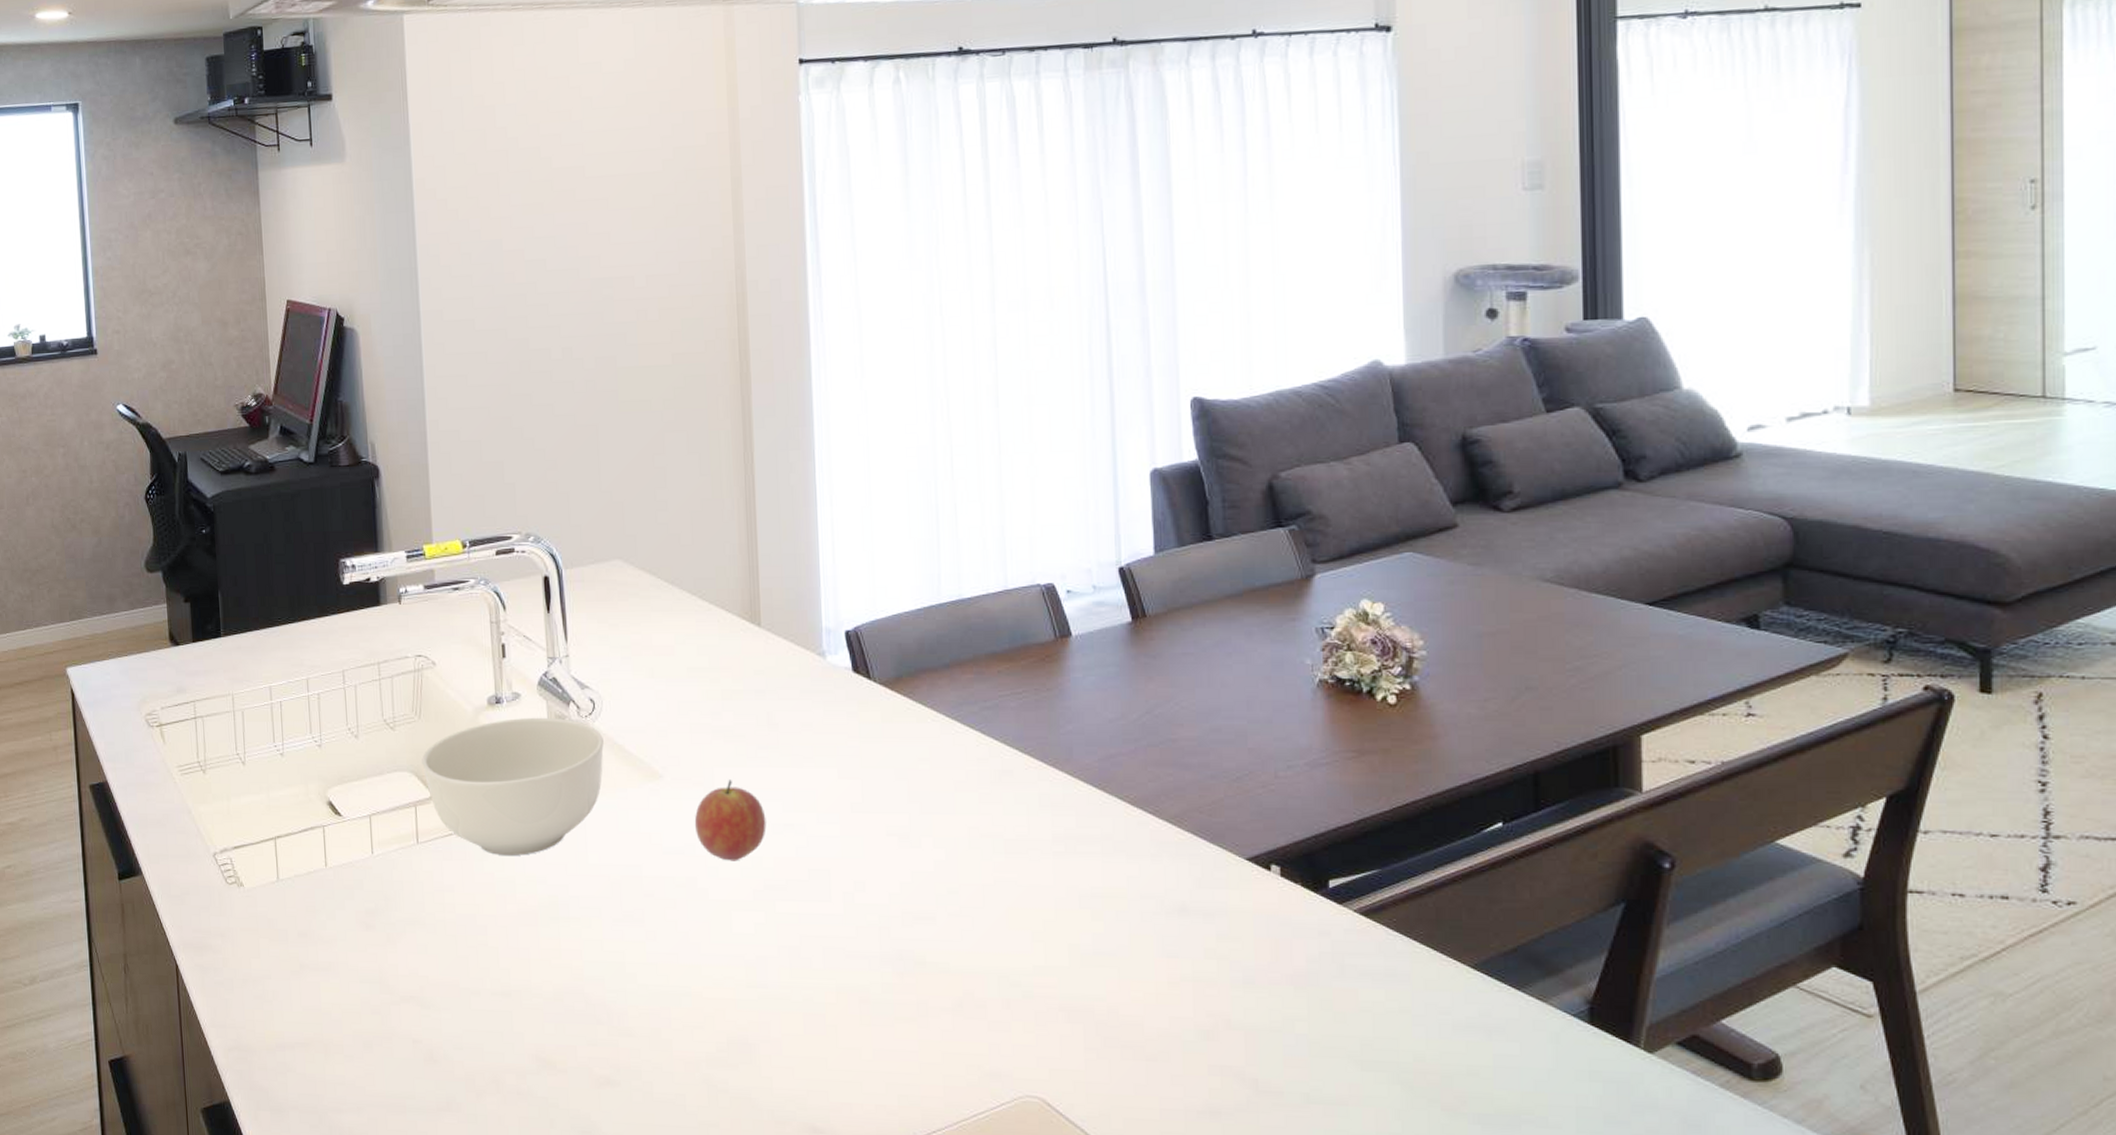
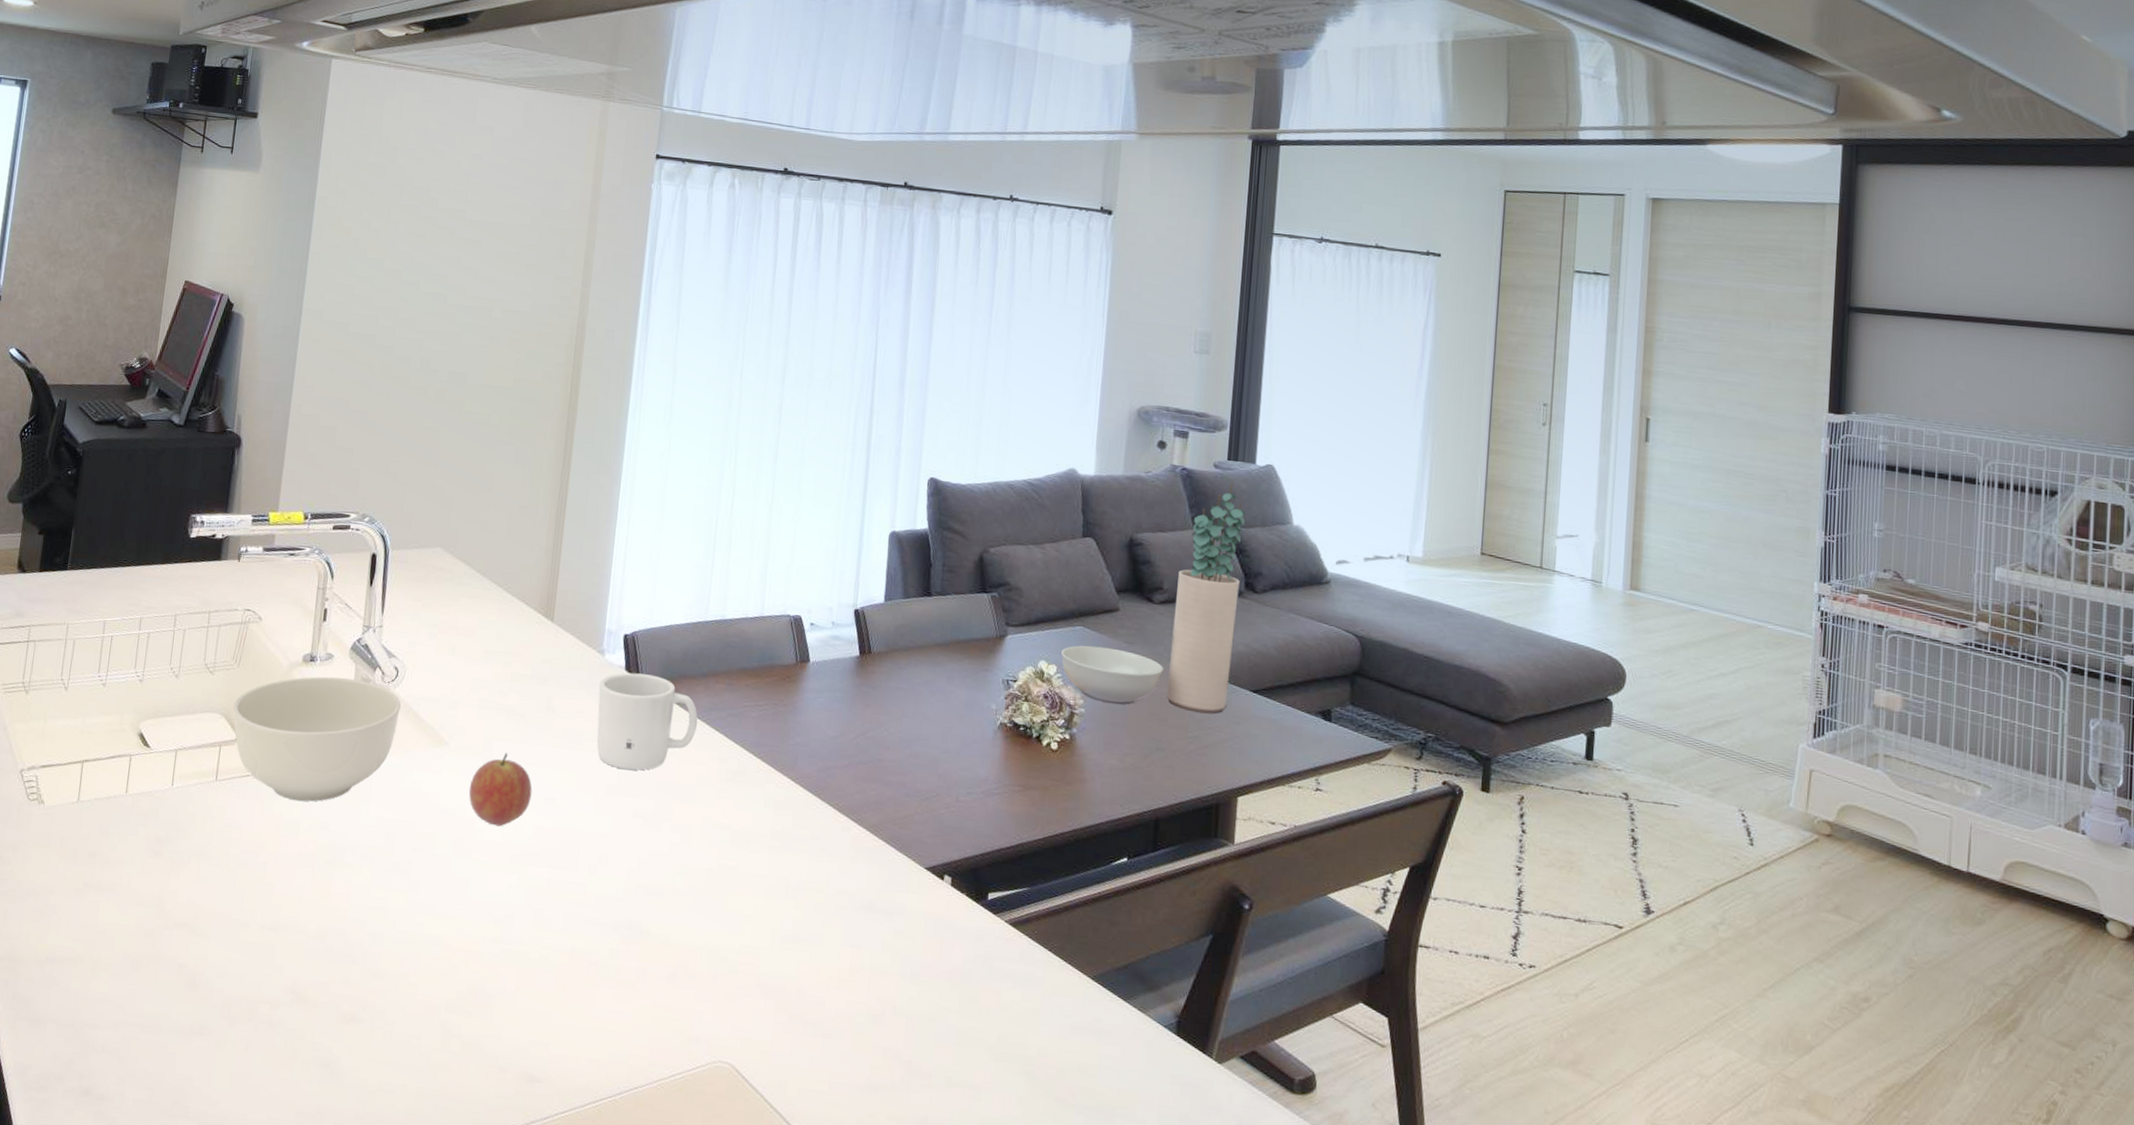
mug: none [825,673,946,783] -> present [596,672,698,771]
bowl: none [1387,573,1524,640] -> present [1060,645,1163,705]
vase: none [1531,347,1617,639] -> present [1166,482,1246,715]

